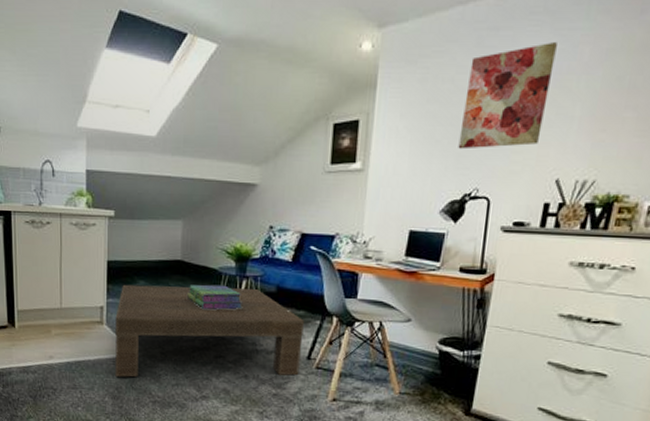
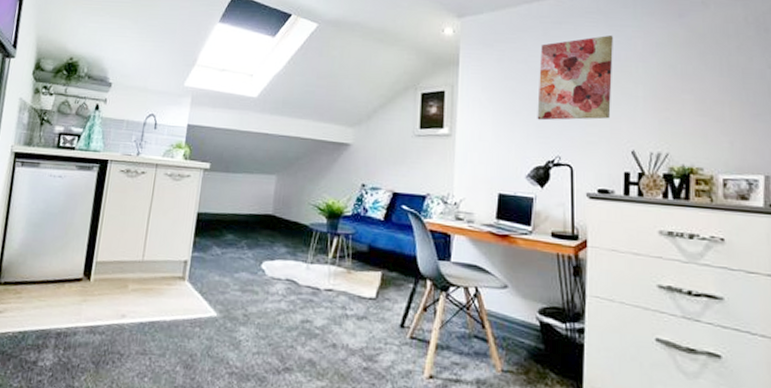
coffee table: present [115,284,304,377] -> none [191,238,397,346]
stack of books: present [186,284,243,310] -> none [275,241,334,269]

